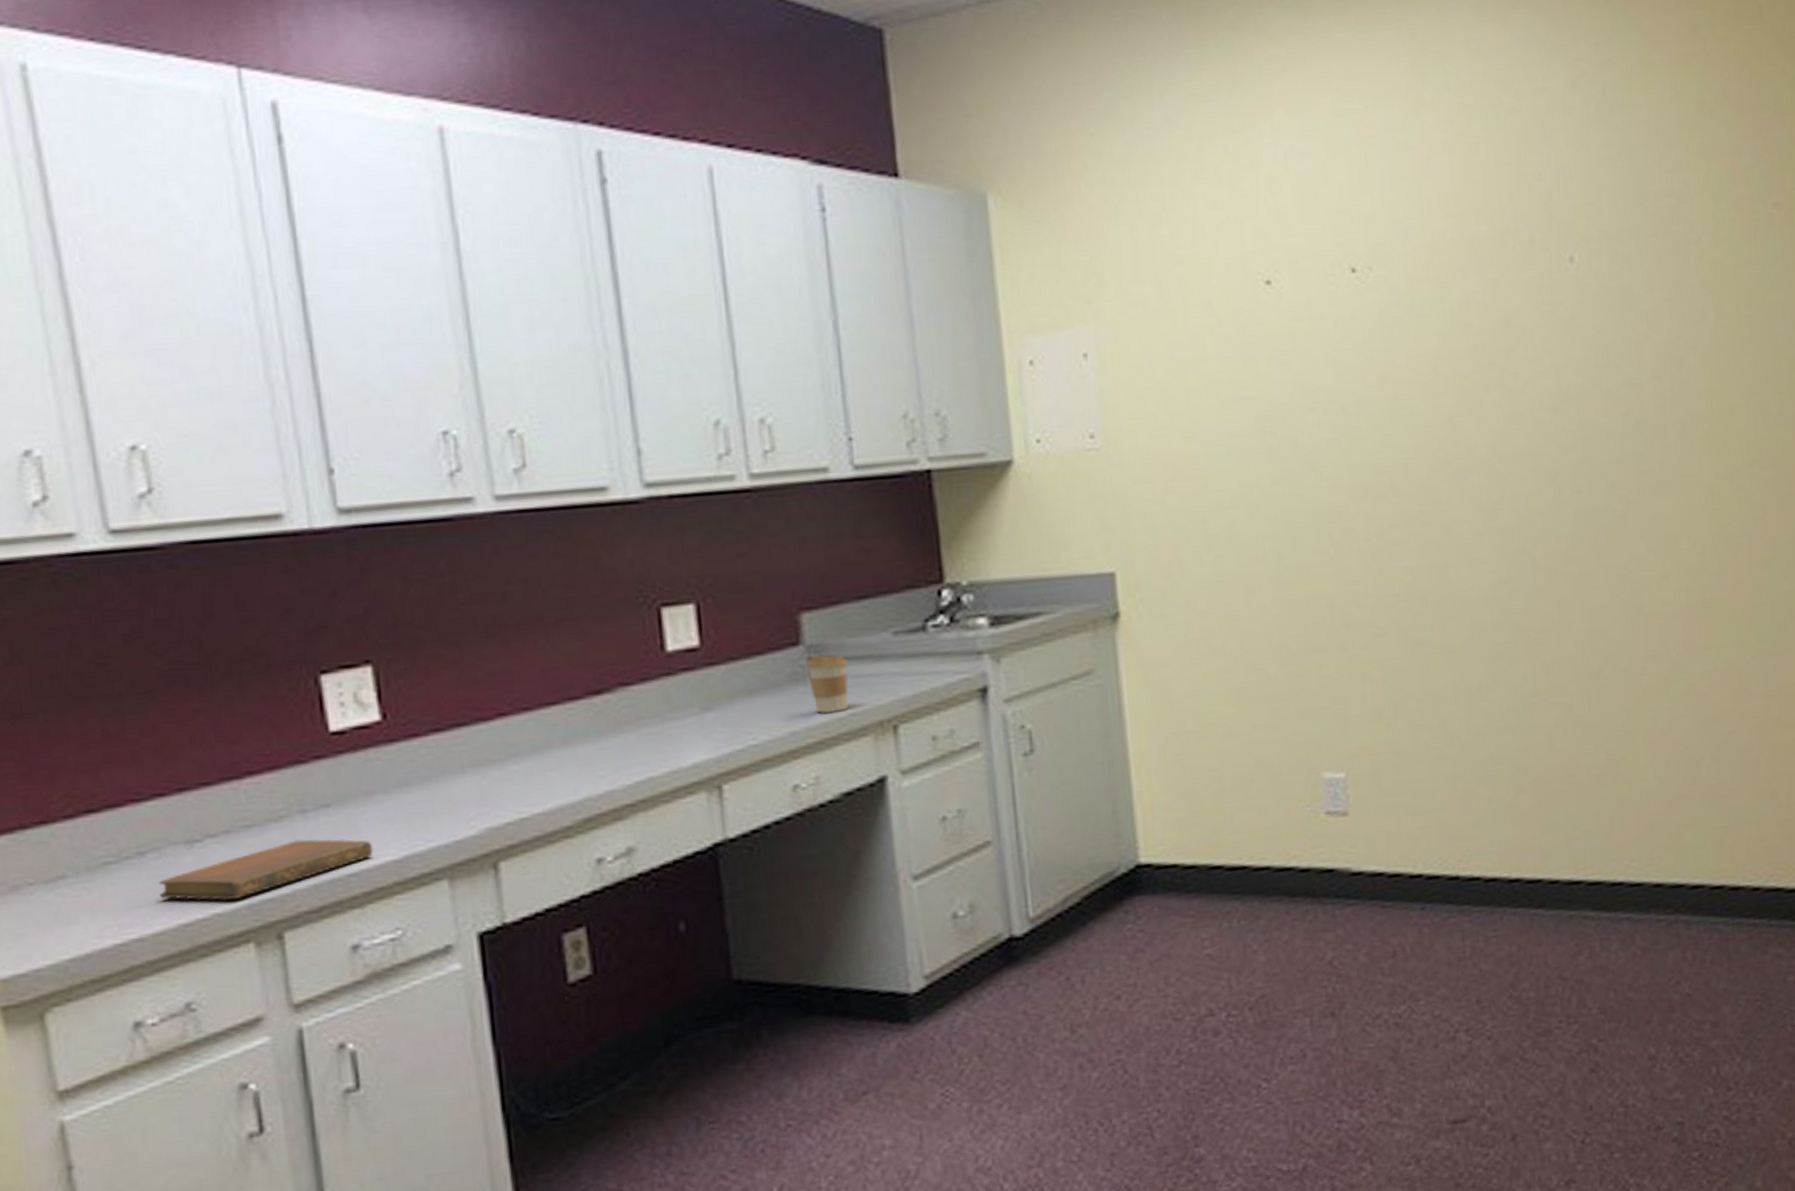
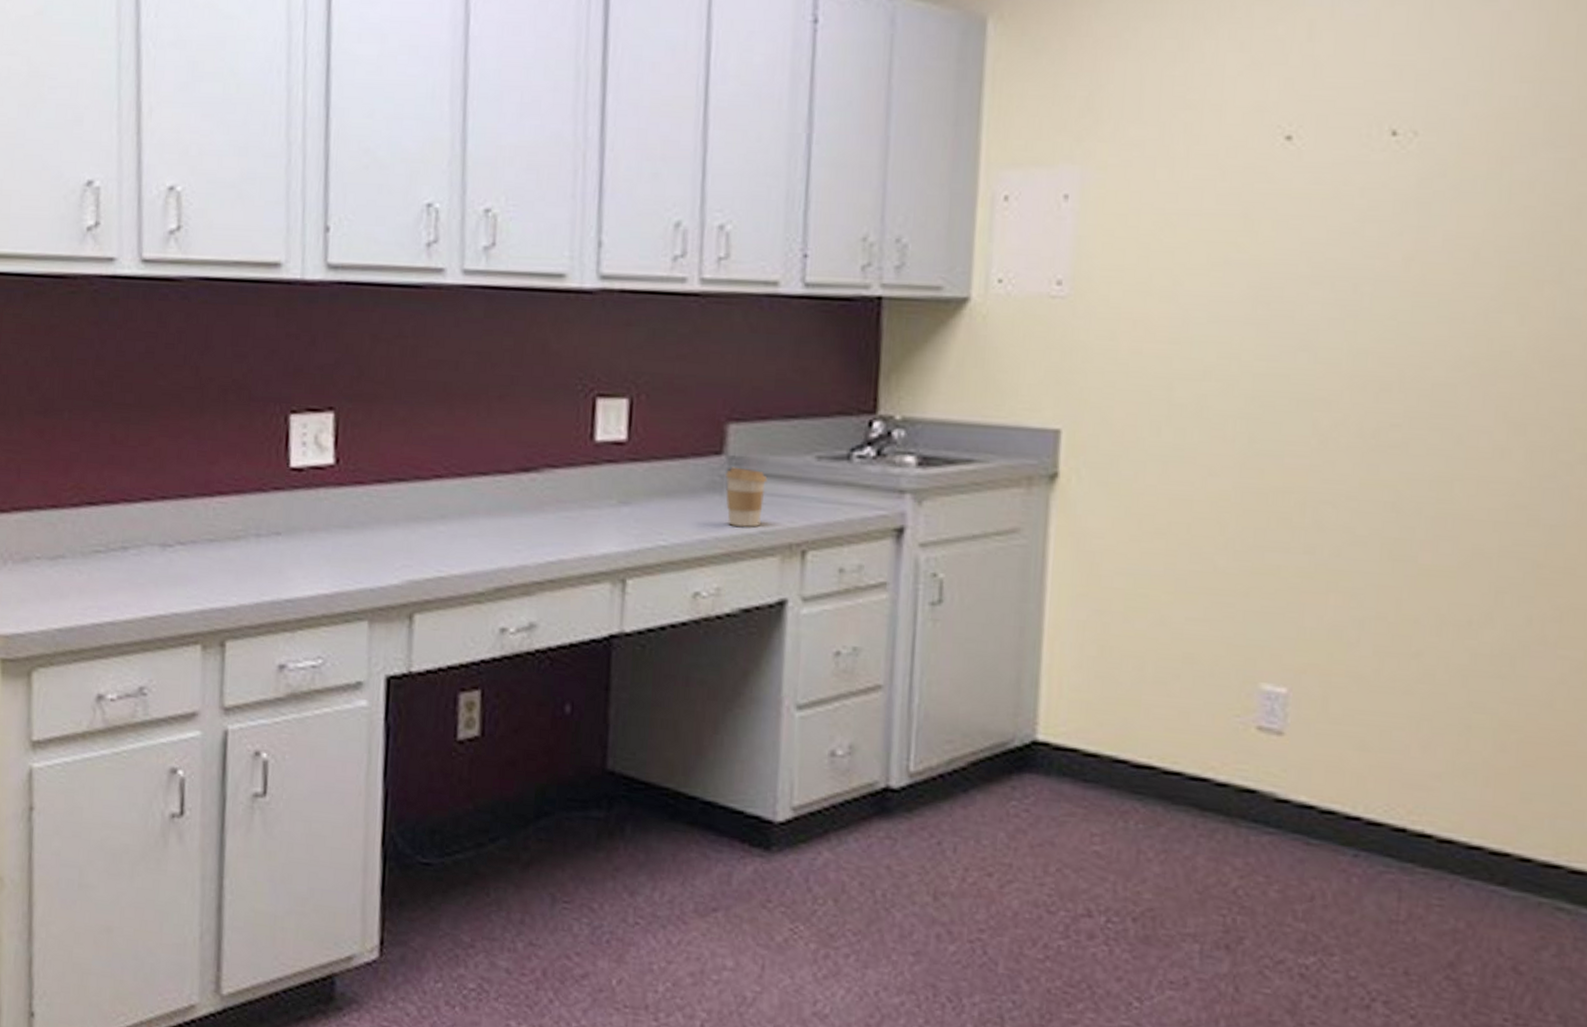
notebook: present [158,839,373,901] -> none [133,560,310,604]

